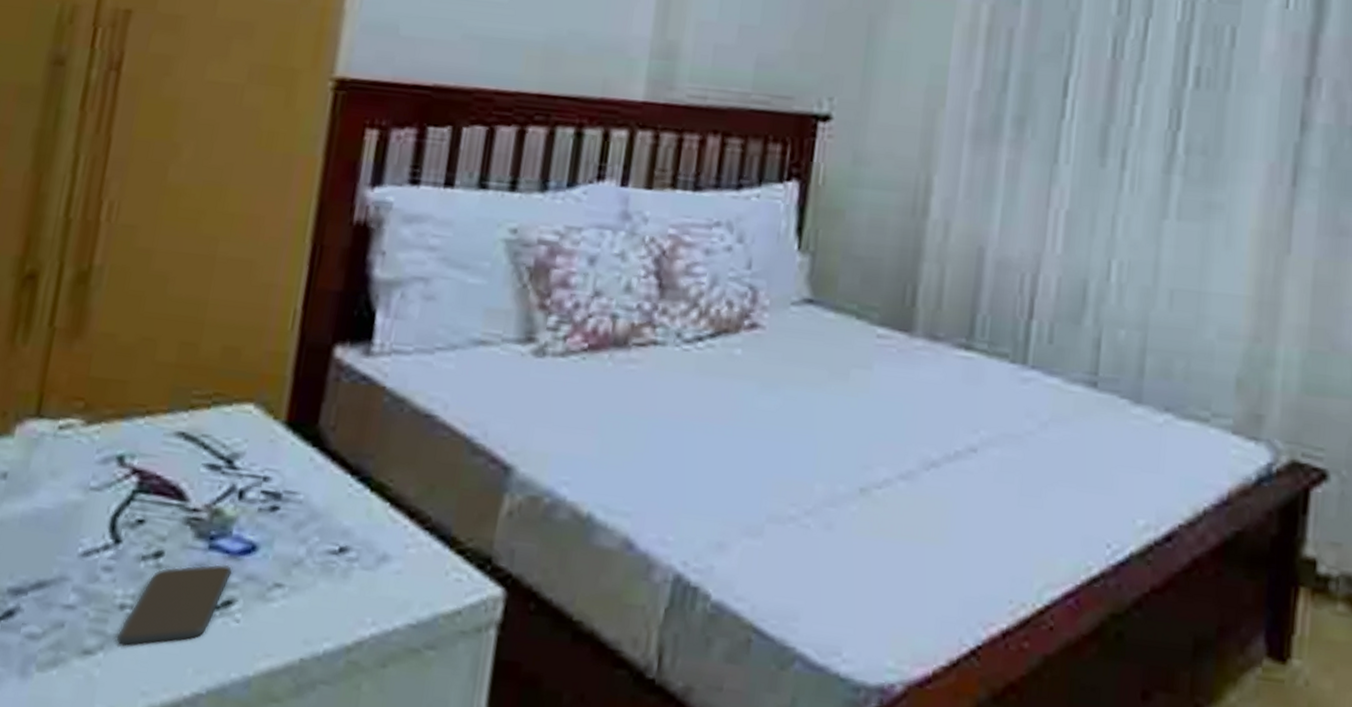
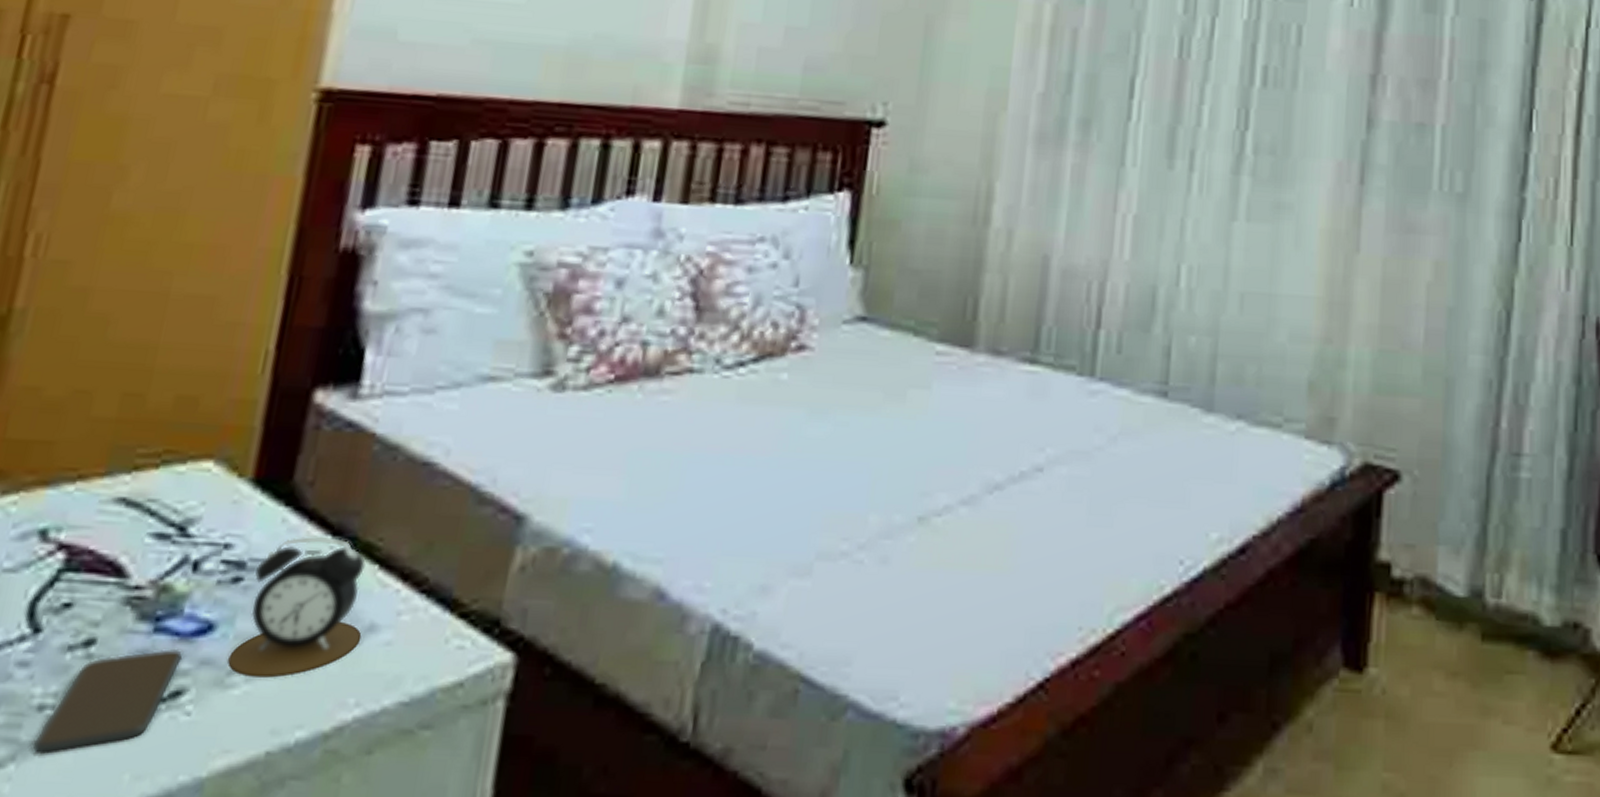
alarm clock: none [267,474,379,597] -> present [226,536,366,680]

